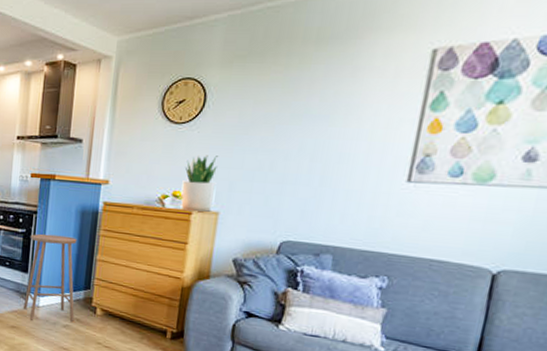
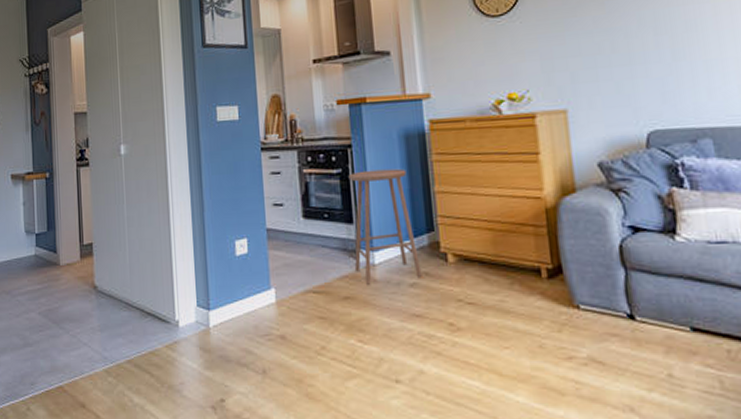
planter: present [181,155,218,213] -> none [515,45,558,115]

